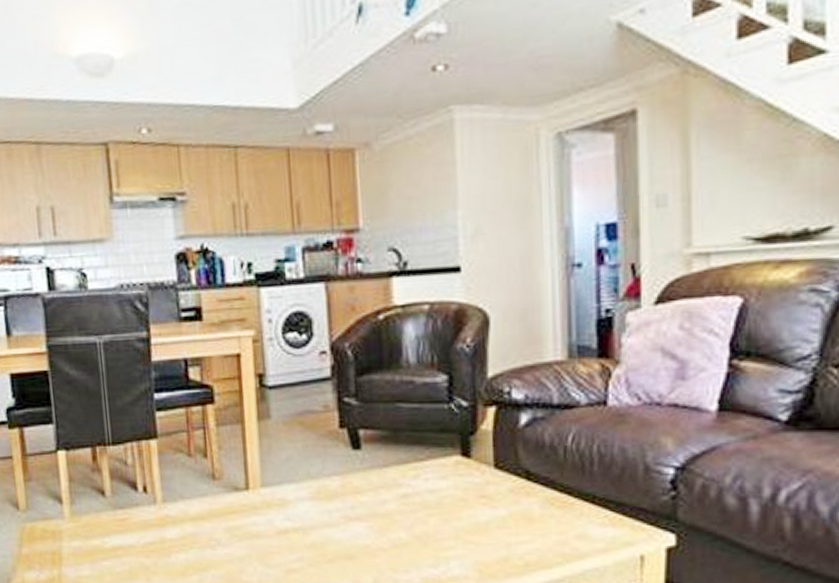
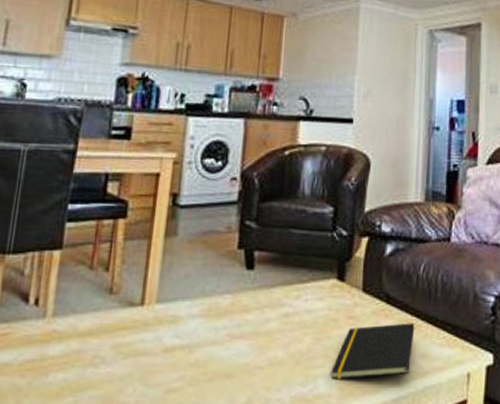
notepad: none [465,501,566,562] -> present [331,323,415,380]

